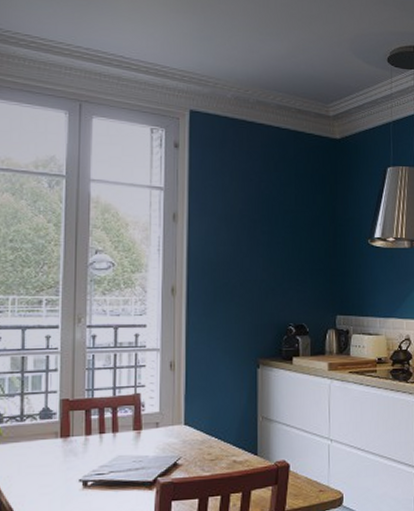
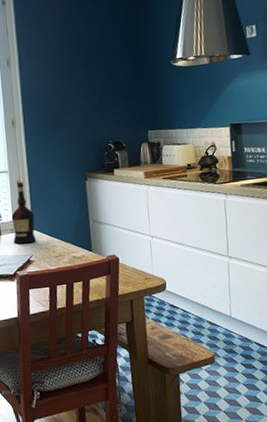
liquor: none [158,364,189,443] -> present [11,182,36,244]

